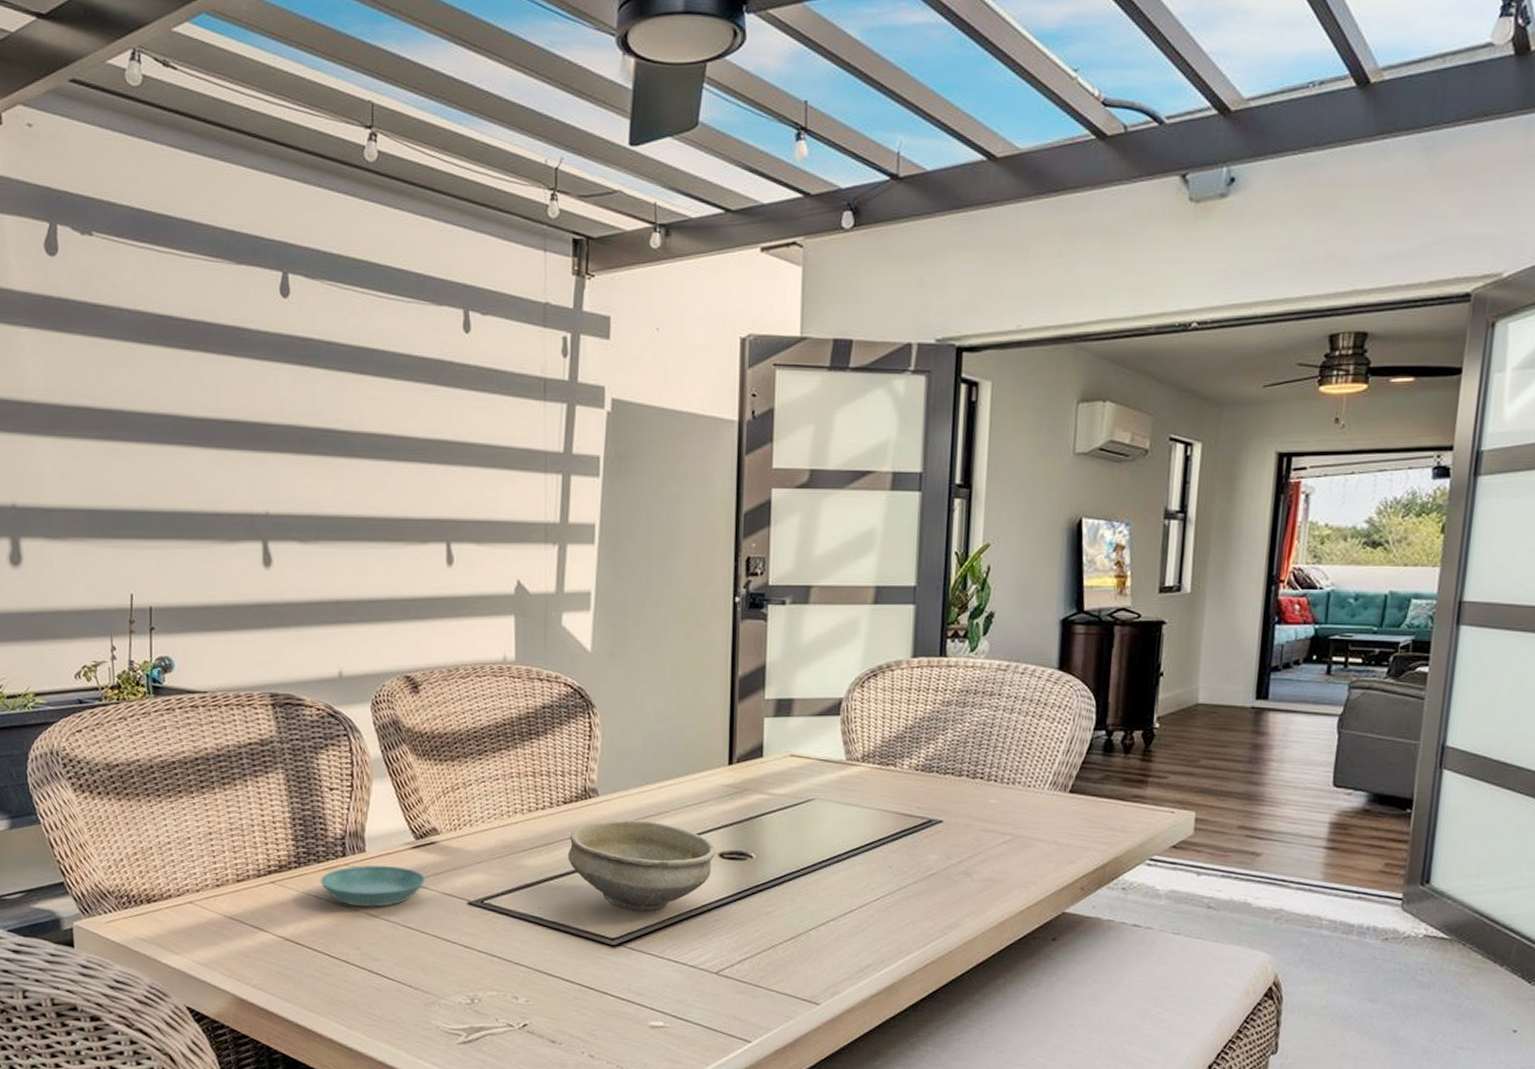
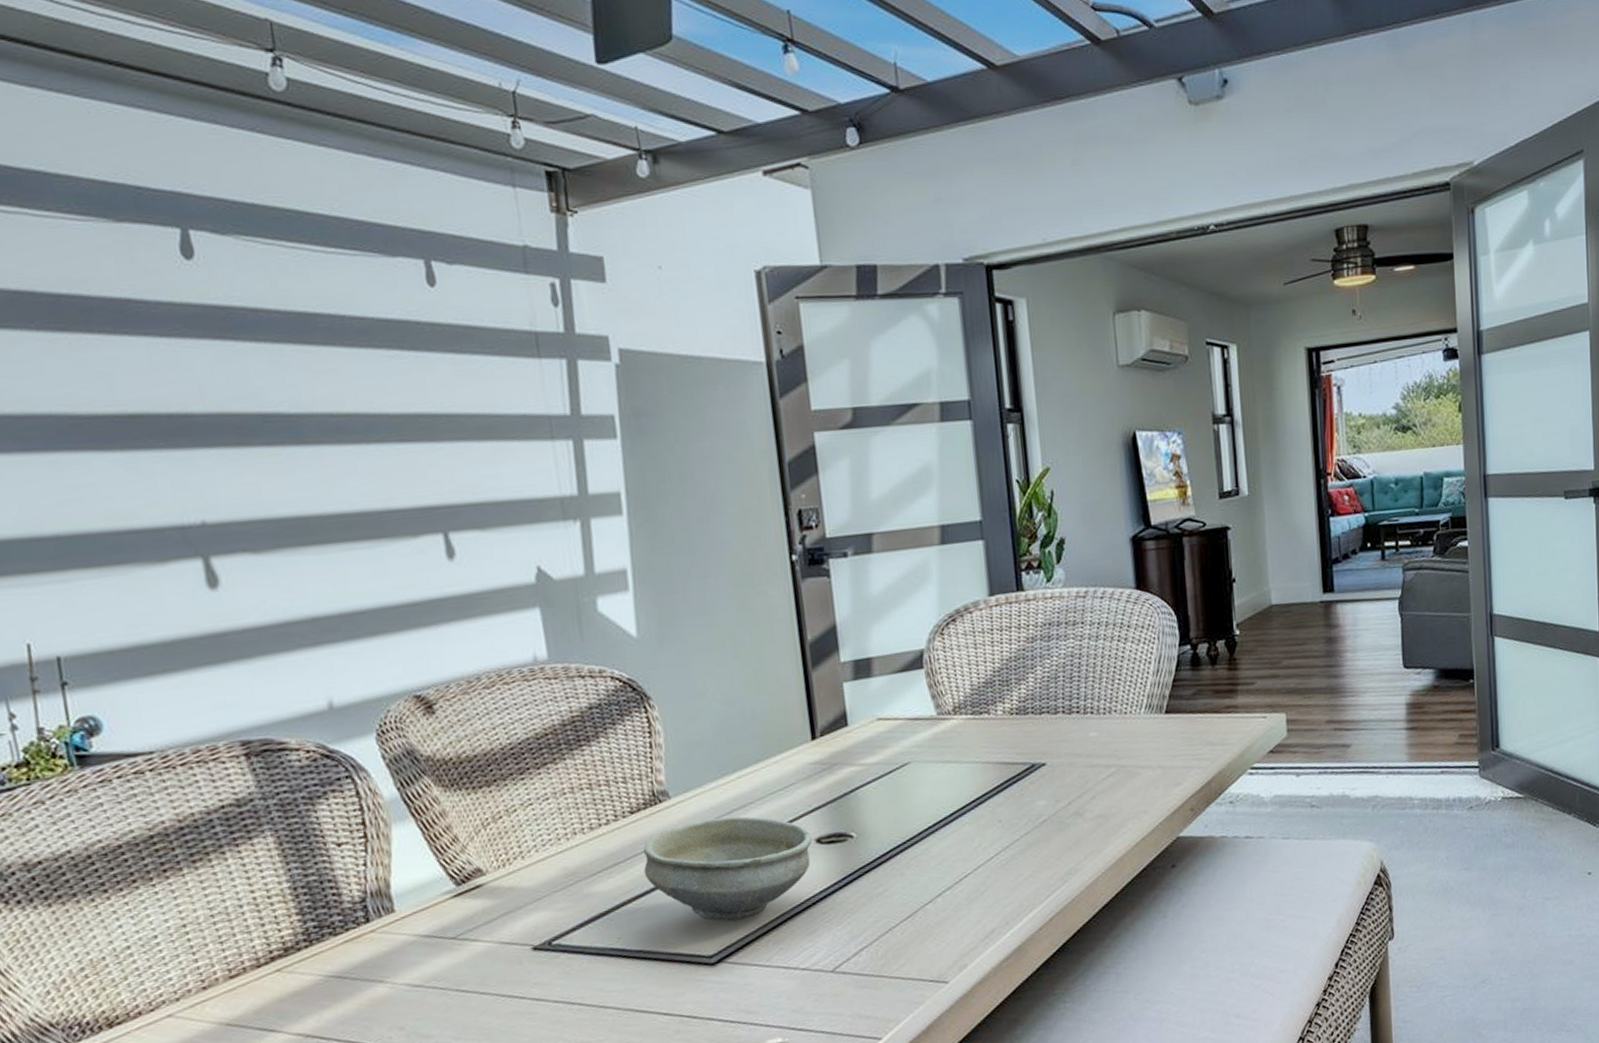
saucer: present [320,865,426,907] -> none [340,921,476,979]

